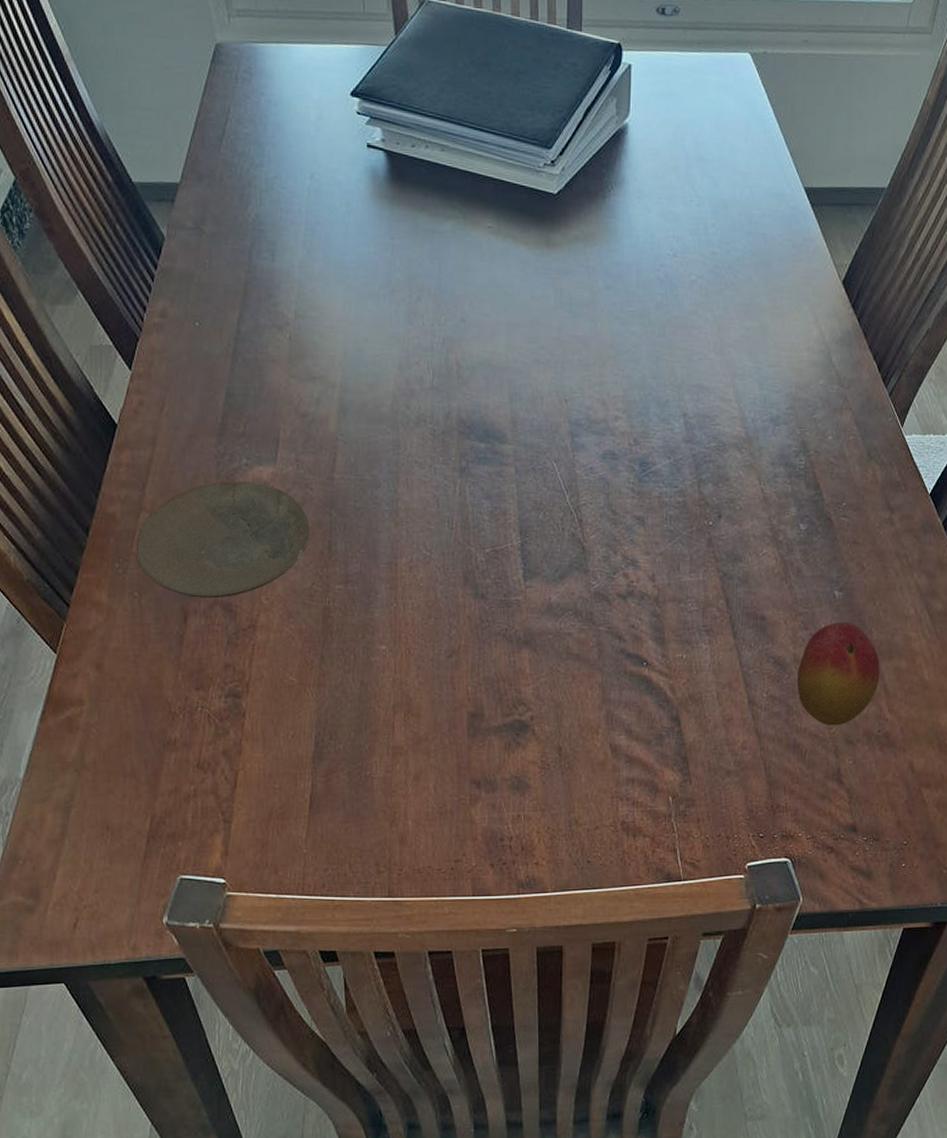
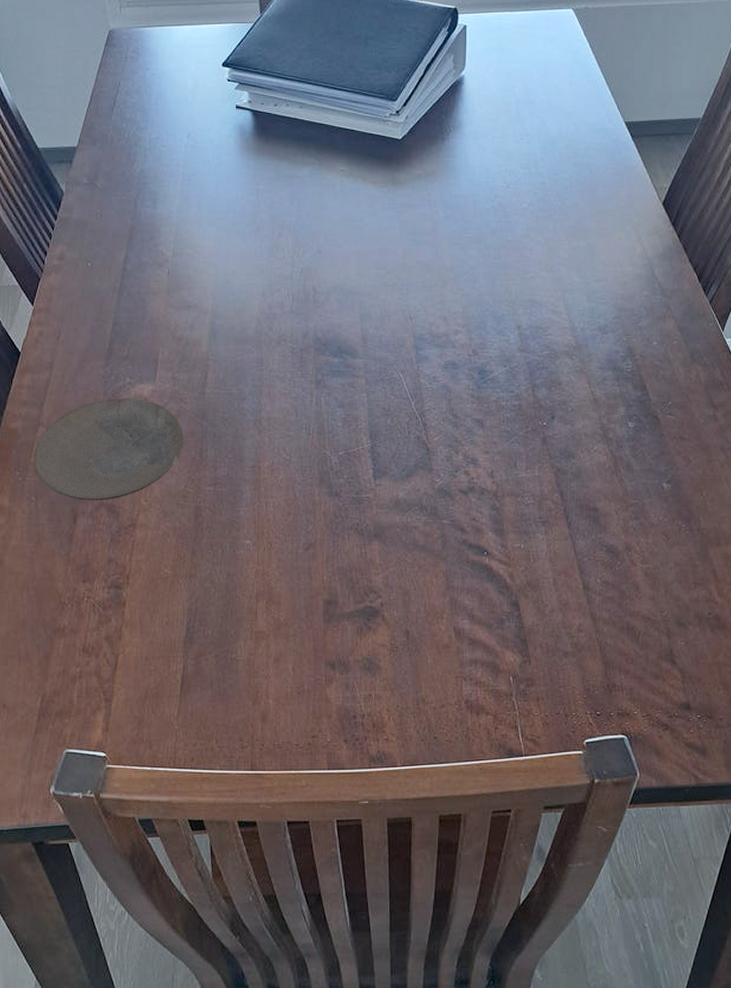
fruit: present [797,621,880,726] -> none [630,511,709,609]

